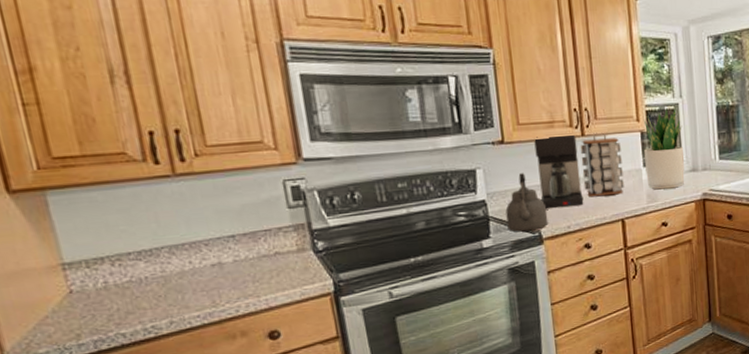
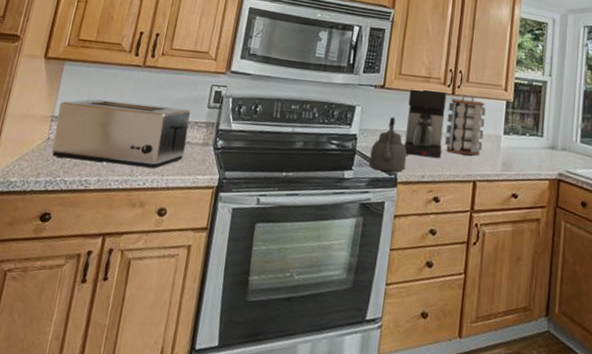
toaster: none [65,215,278,311] -> present [52,98,191,169]
planter: present [644,108,685,190] -> none [504,84,548,162]

